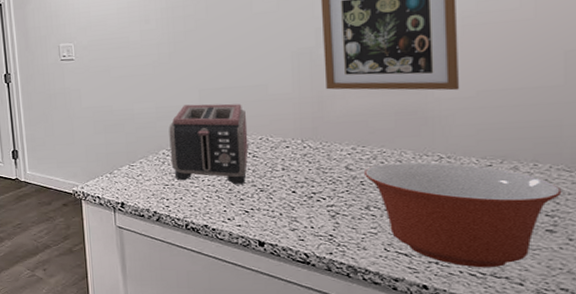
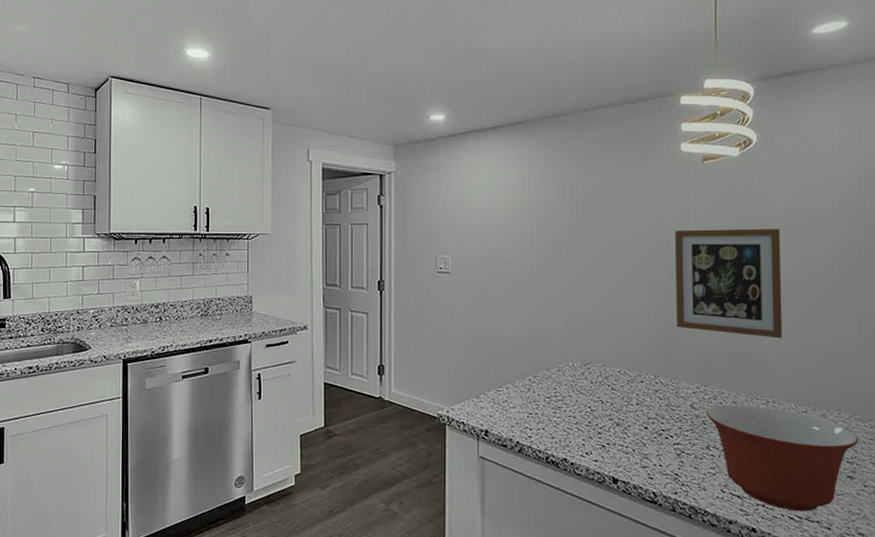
toaster: present [169,104,249,185] -> none [536,331,608,418]

